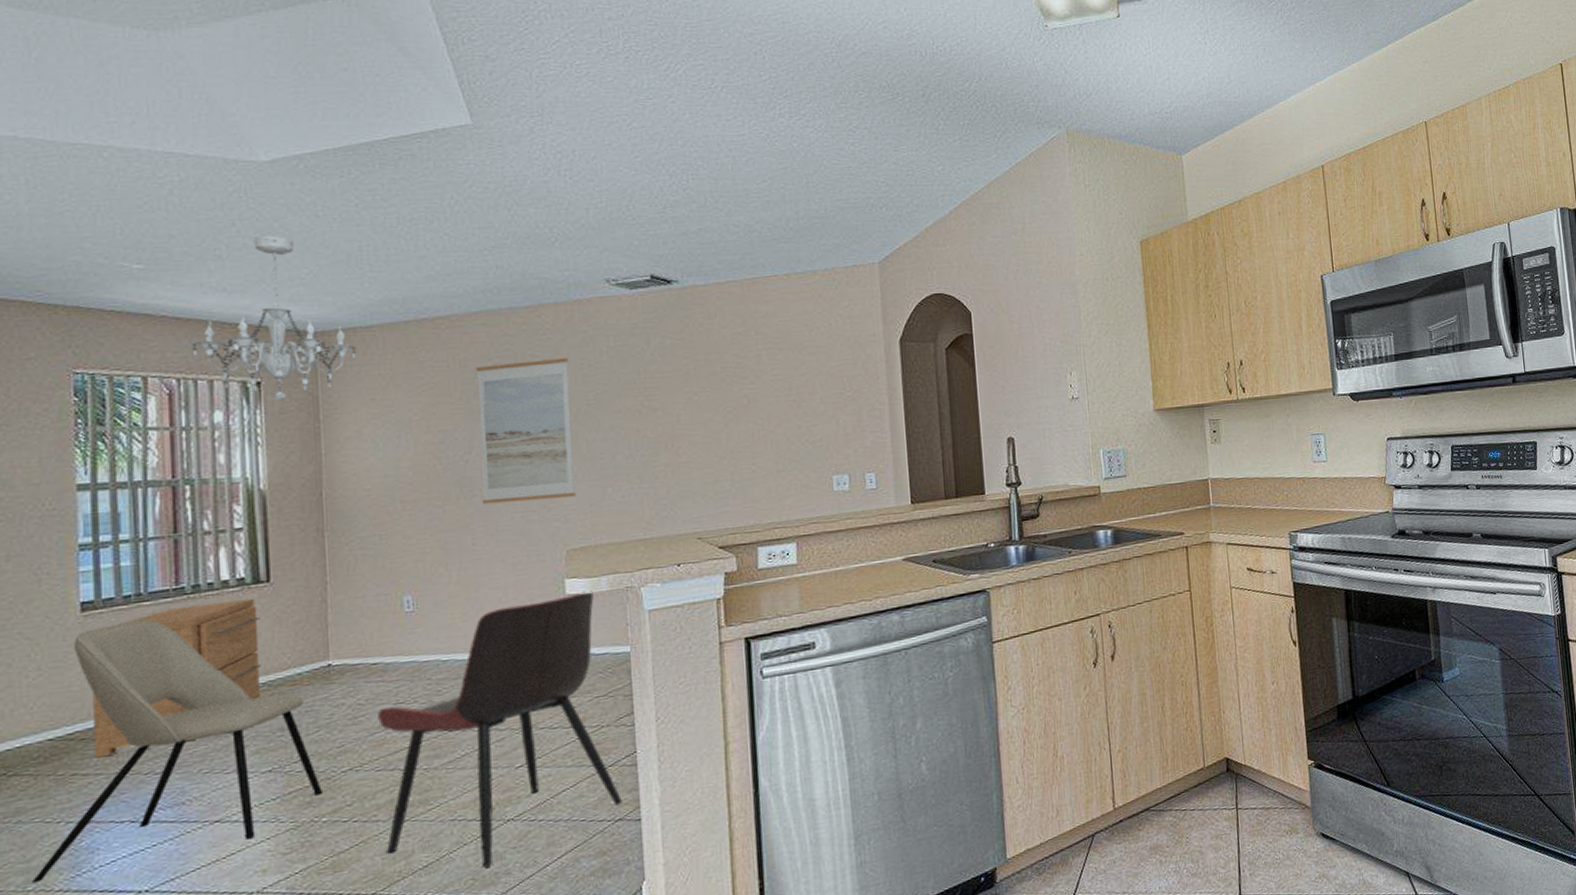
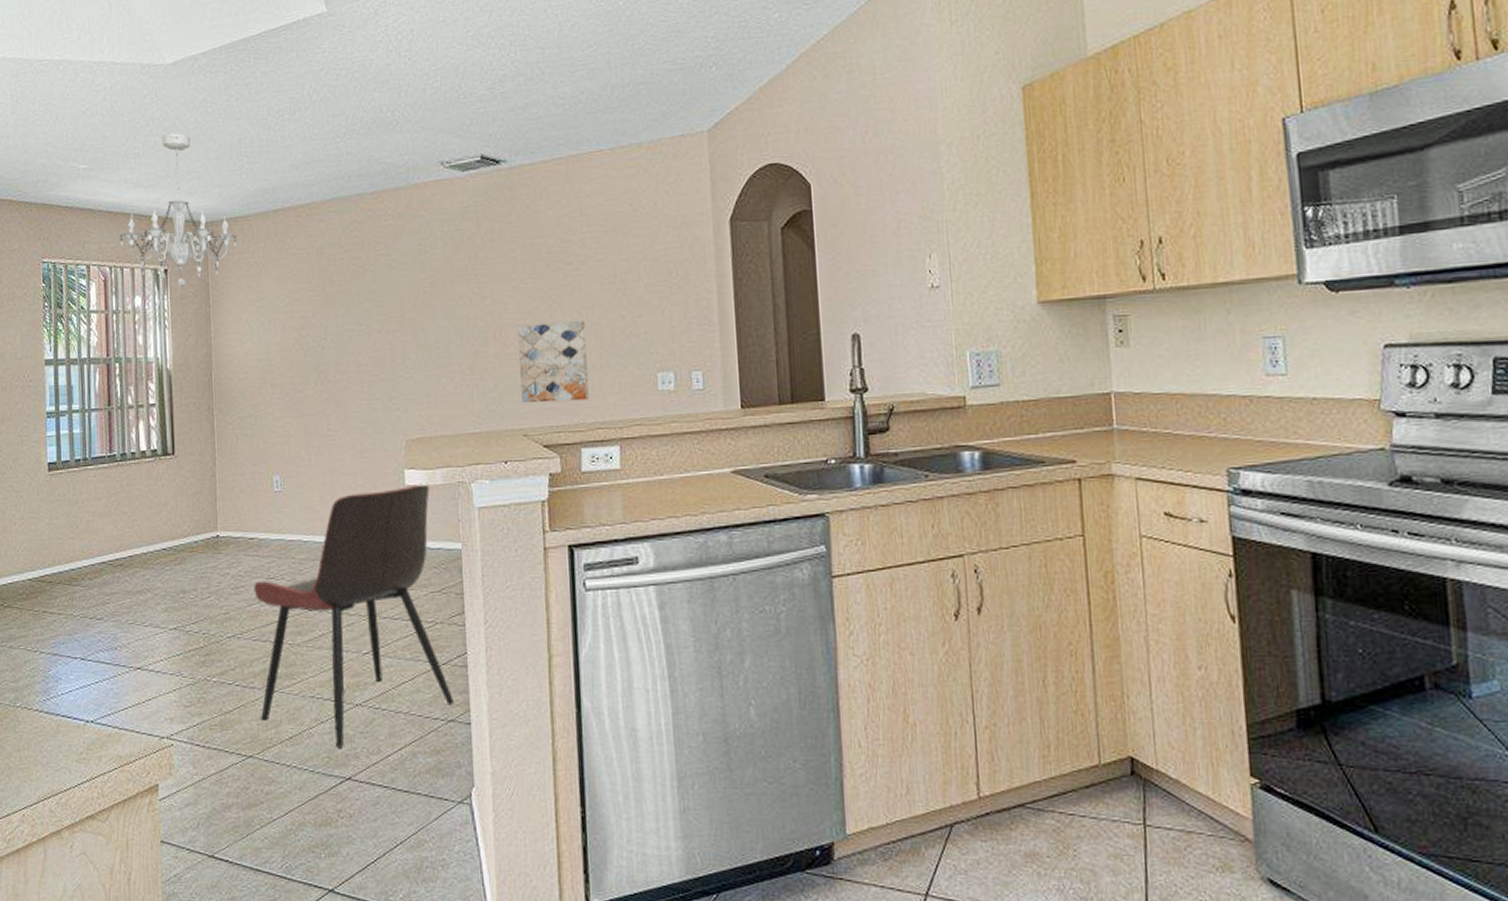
dining chair: present [30,619,322,884] -> none [18,481,213,701]
chest of drawers: present [93,598,262,758] -> none [56,468,169,600]
wall art: present [475,357,576,505] -> none [329,243,414,391]
wall art: none [691,430,765,508] -> present [518,321,589,403]

